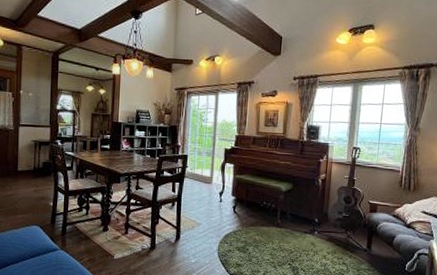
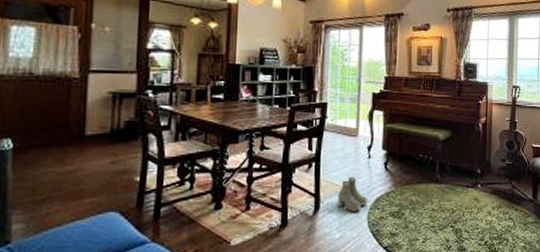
boots: none [194,216,219,244] -> present [337,177,368,212]

